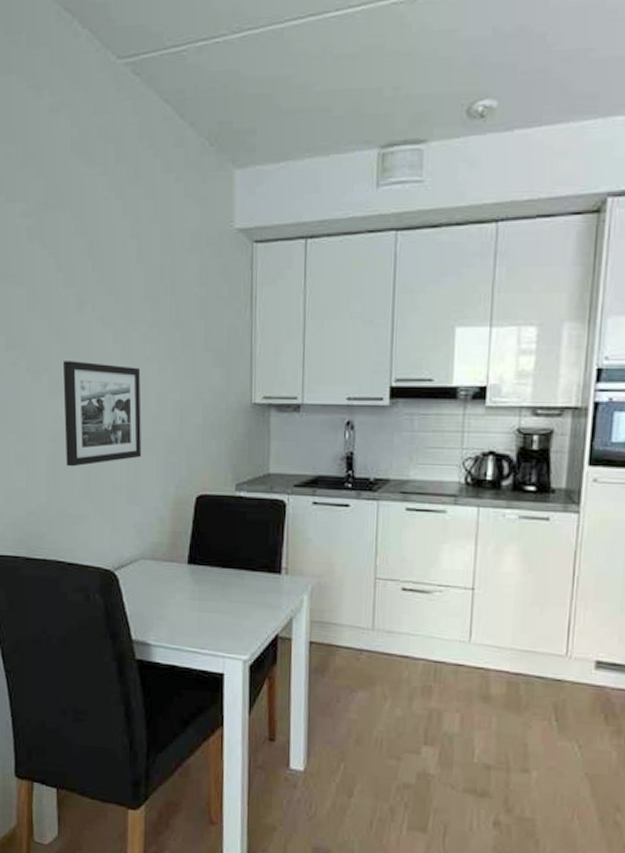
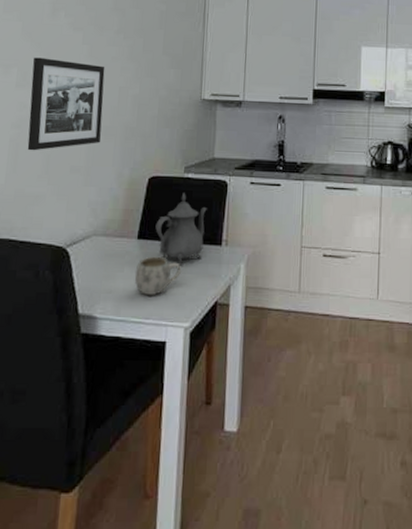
mug: none [187,583,238,625] -> present [134,256,182,296]
teapot: none [206,514,263,595] -> present [155,193,207,266]

